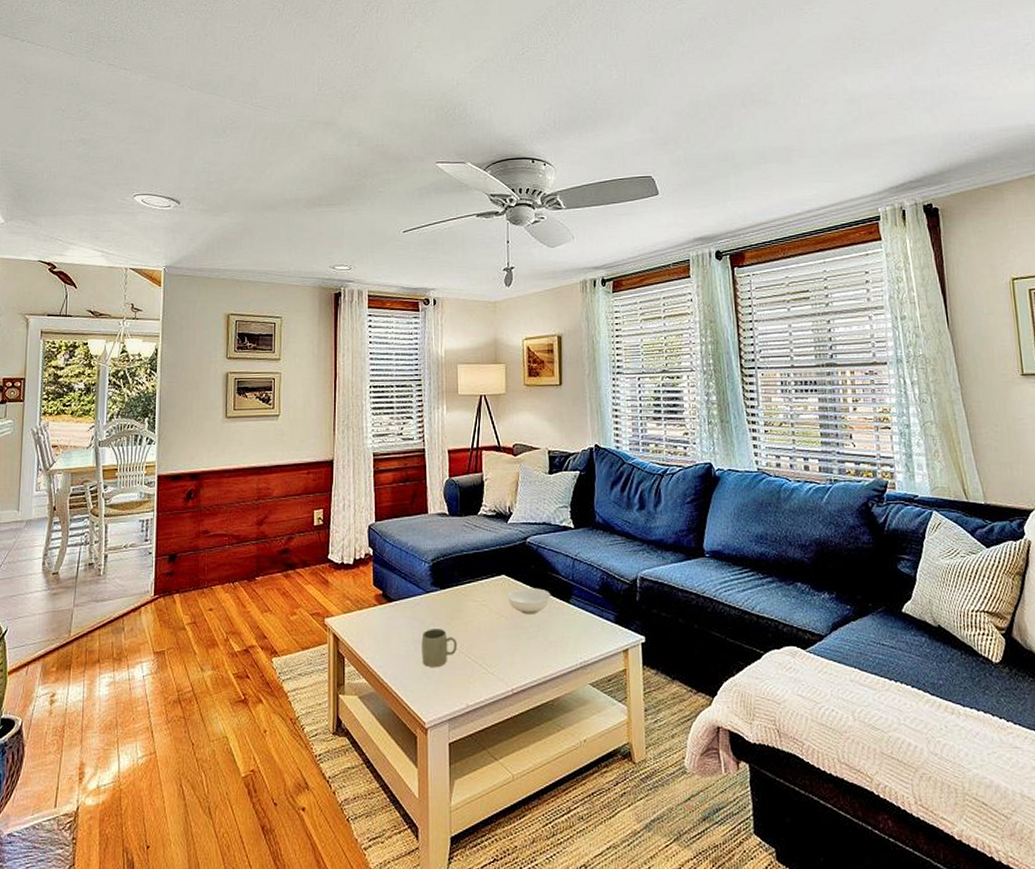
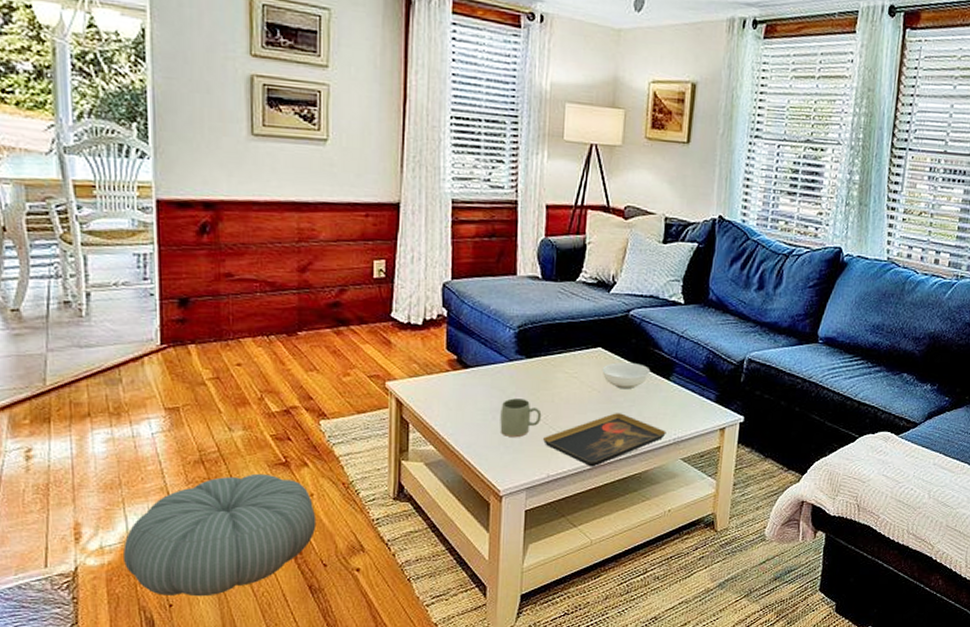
pouf: none [114,711,269,838] -> present [123,473,317,597]
decorative tray: none [459,639,573,696] -> present [542,413,666,467]

